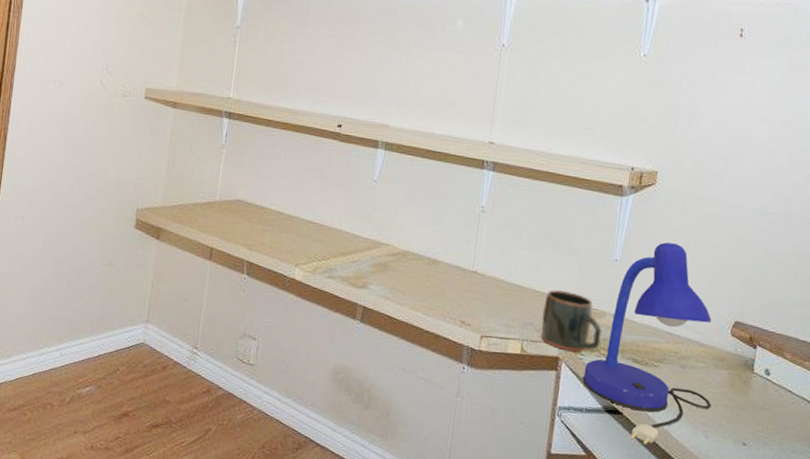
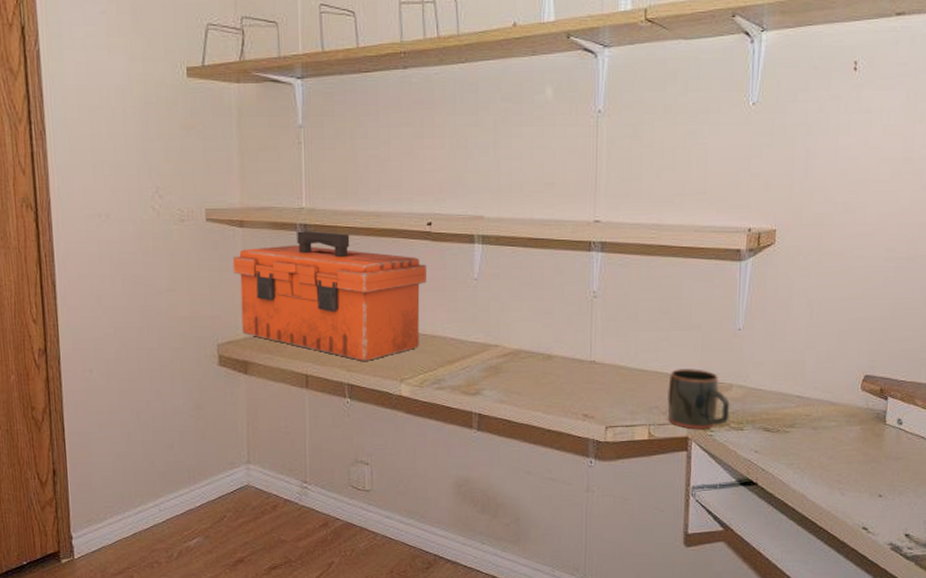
toolbox: none [160,117,332,243] -> present [232,231,426,361]
desk lamp: present [582,242,711,445] -> none [714,304,846,511]

